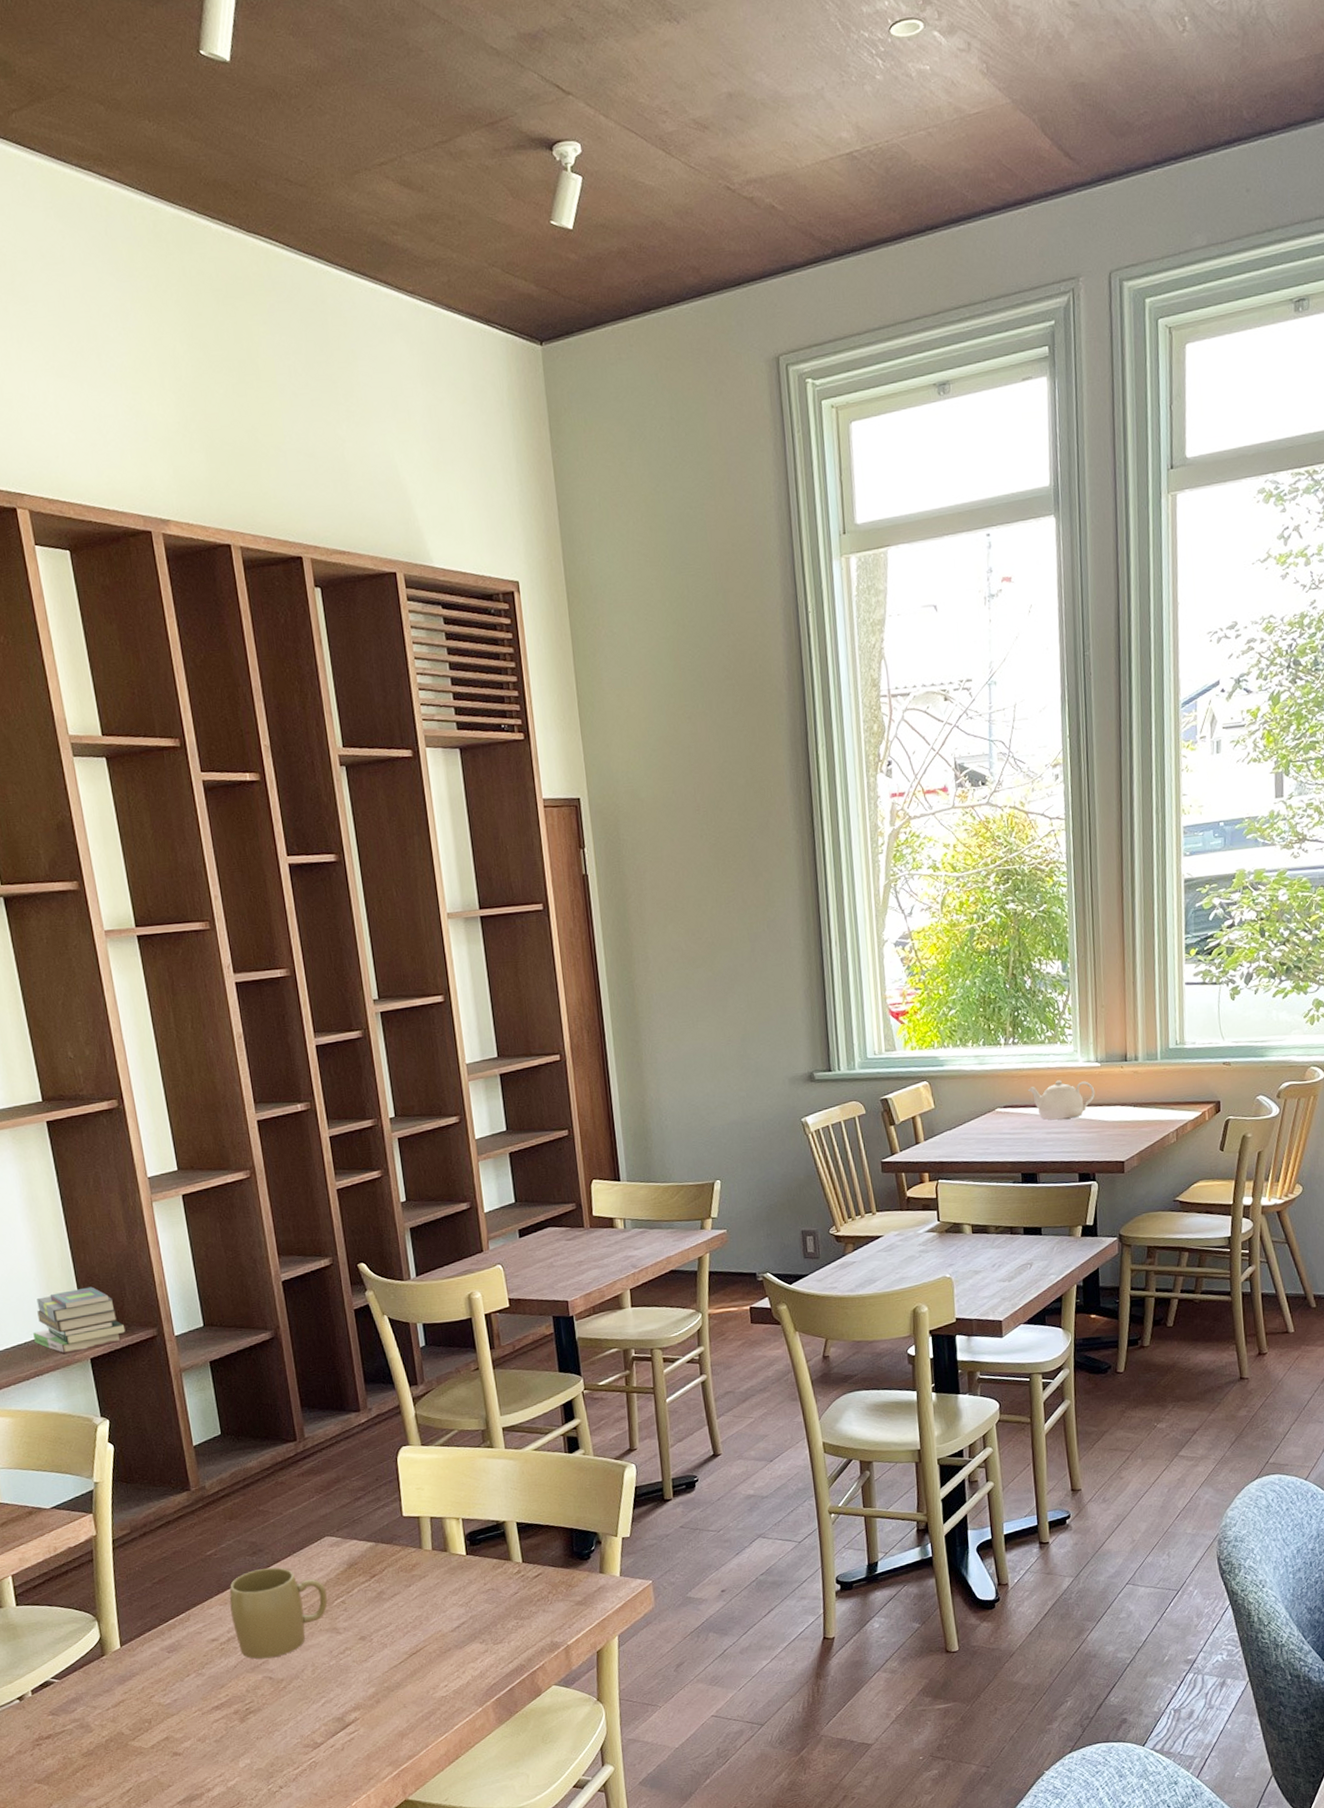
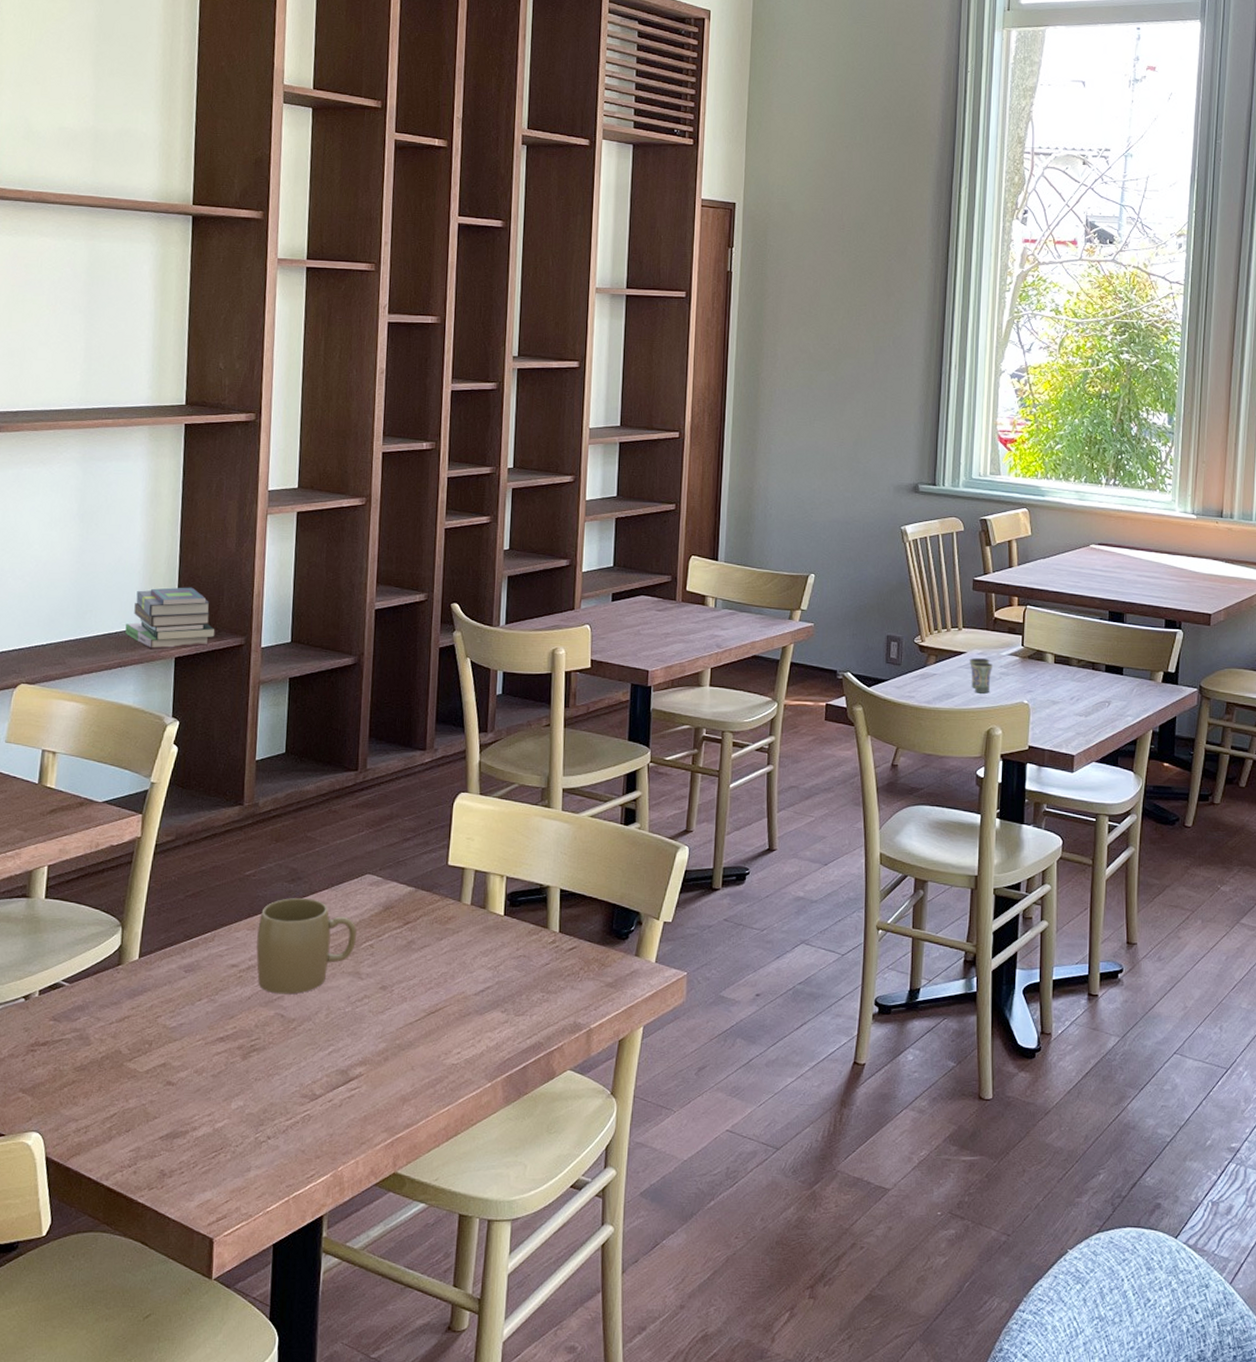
cup: none [887,1239,912,1275] -> present [970,658,994,694]
teapot: present [1027,1080,1096,1121] -> none [1123,526,1189,565]

